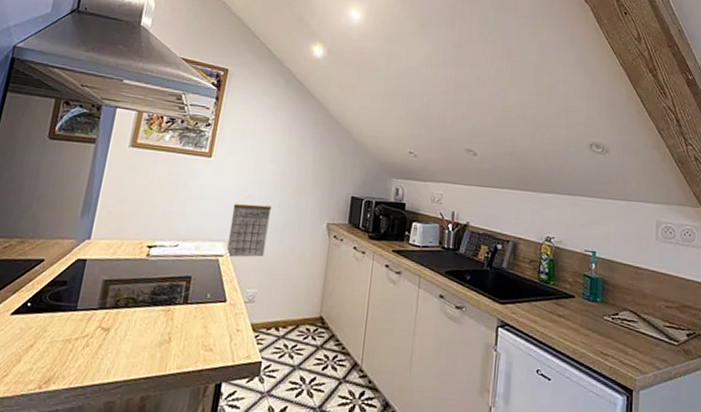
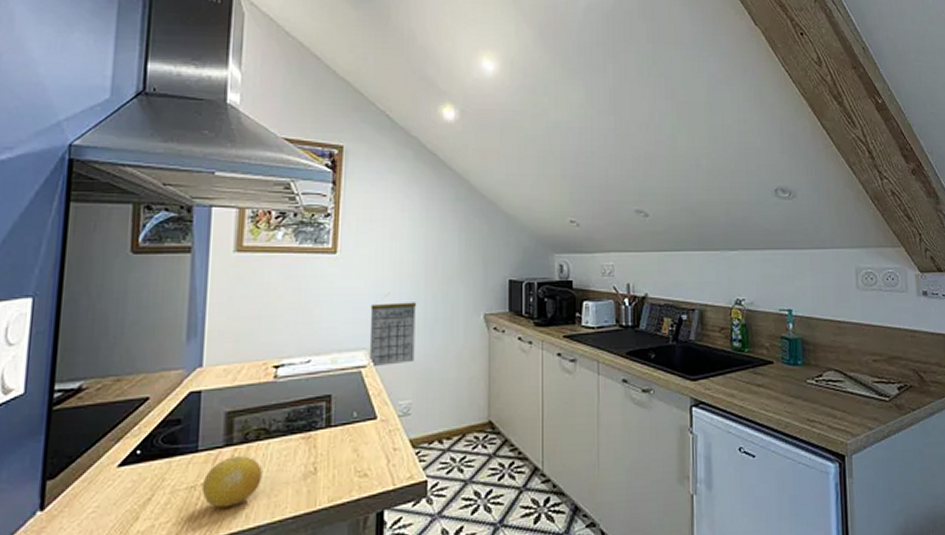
fruit: none [74,318,126,362] -> present [201,456,262,508]

